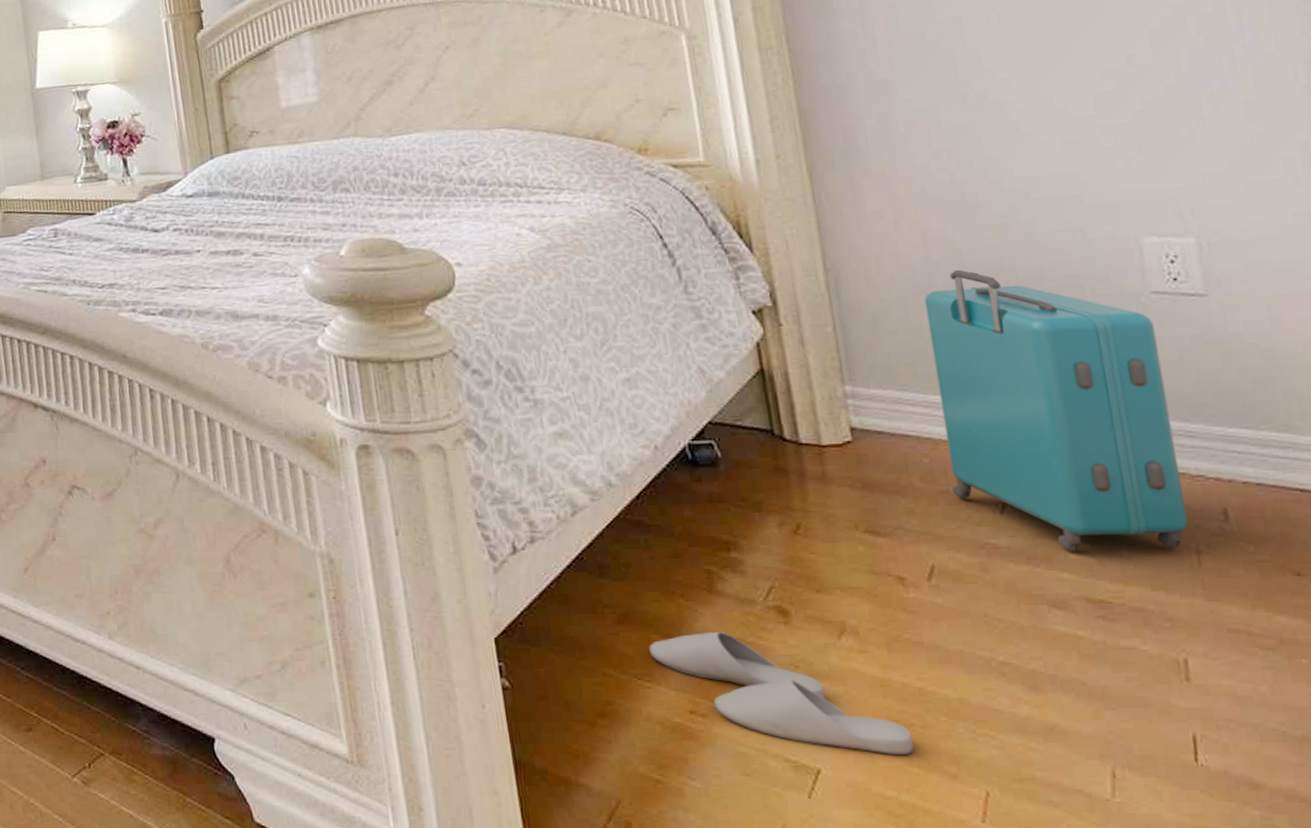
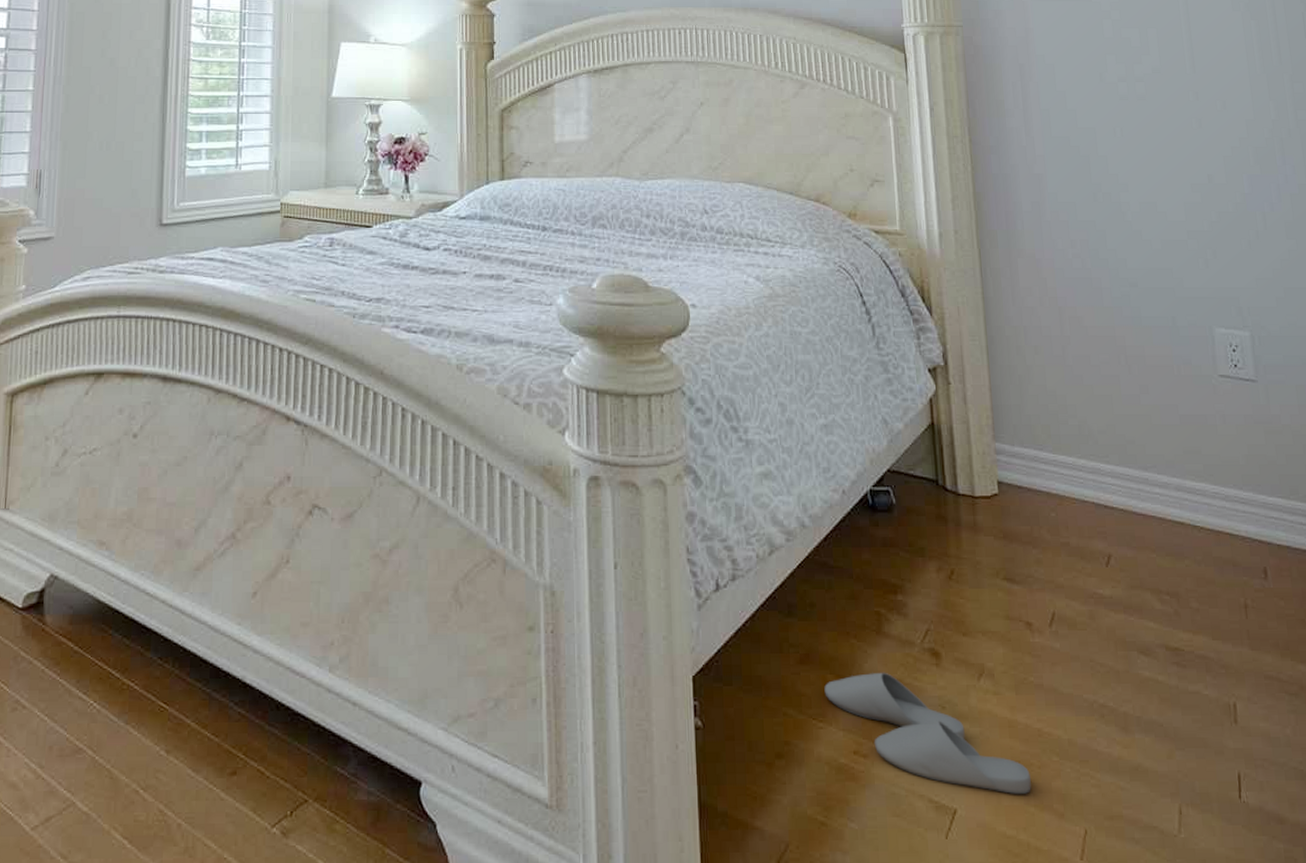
suitcase: present [924,269,1189,552] -> none [1058,344,1240,603]

